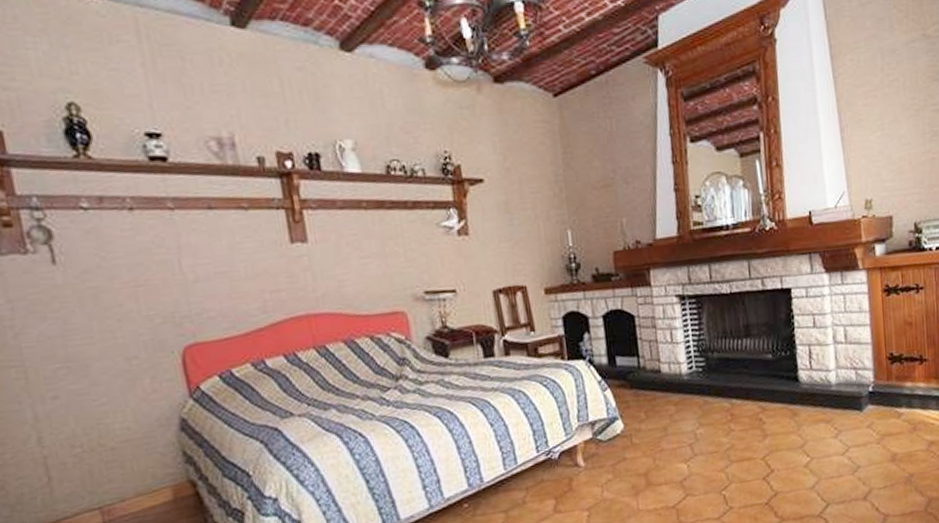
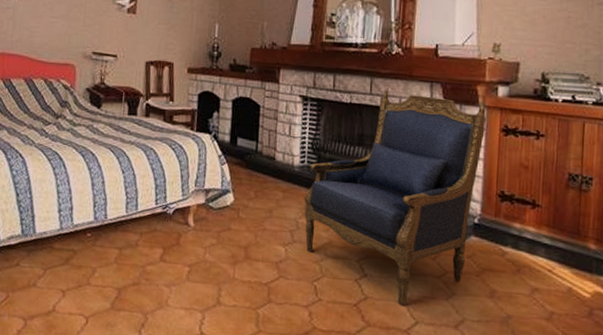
armchair: none [698,264,868,492] -> present [304,89,486,306]

